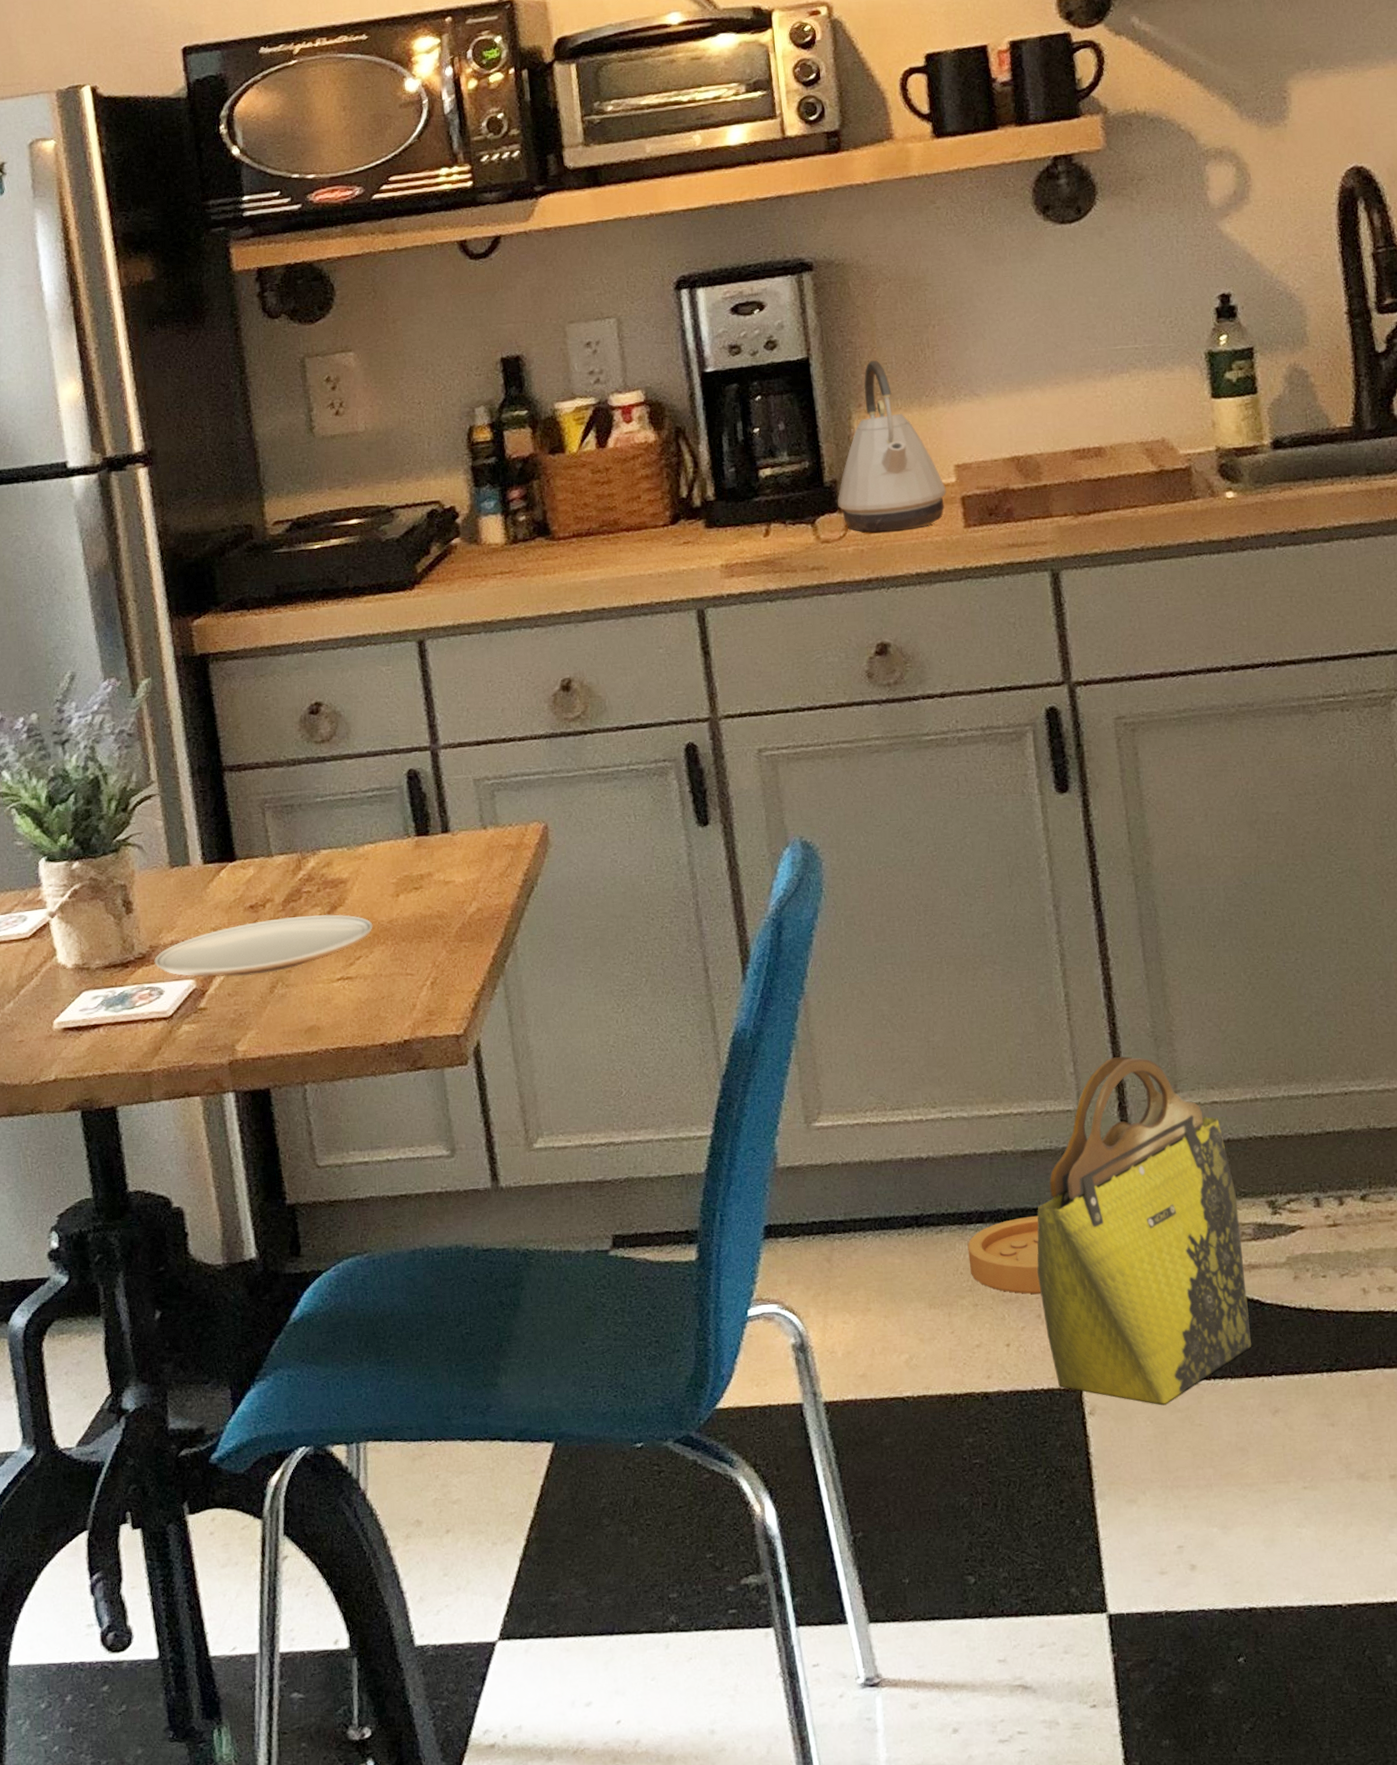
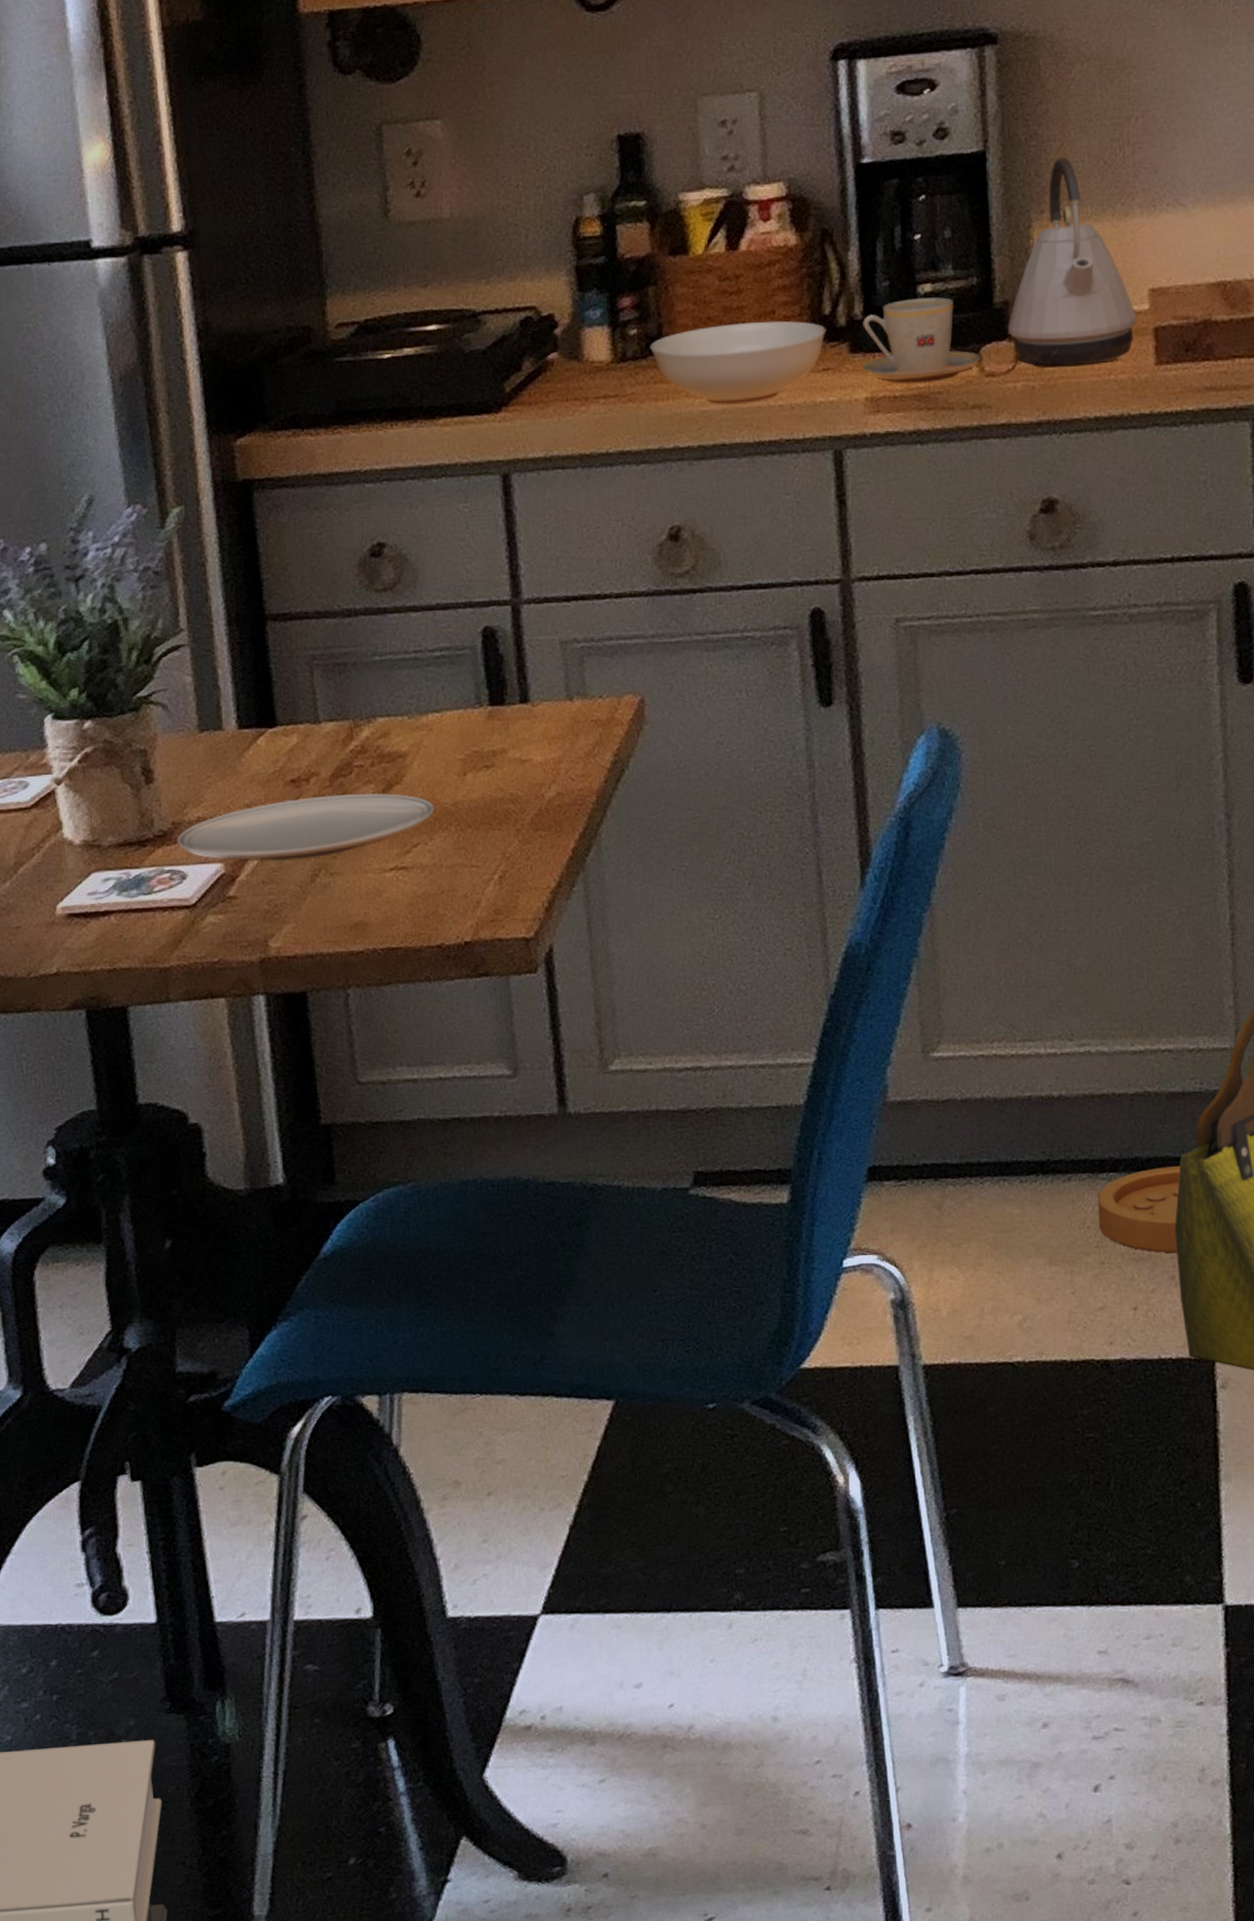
bowl: none [537,504,685,575] -> present [650,320,826,404]
teacup: none [715,479,816,553] -> present [863,297,980,384]

